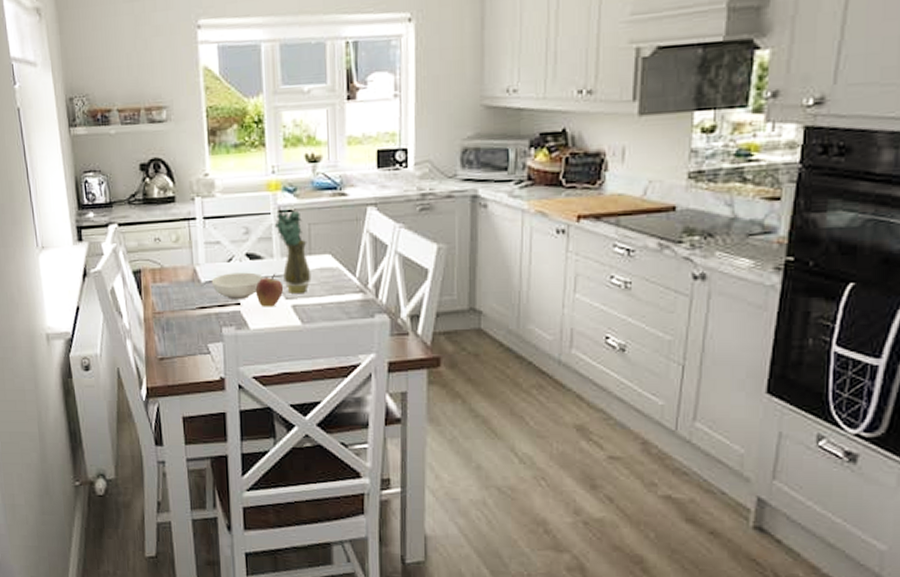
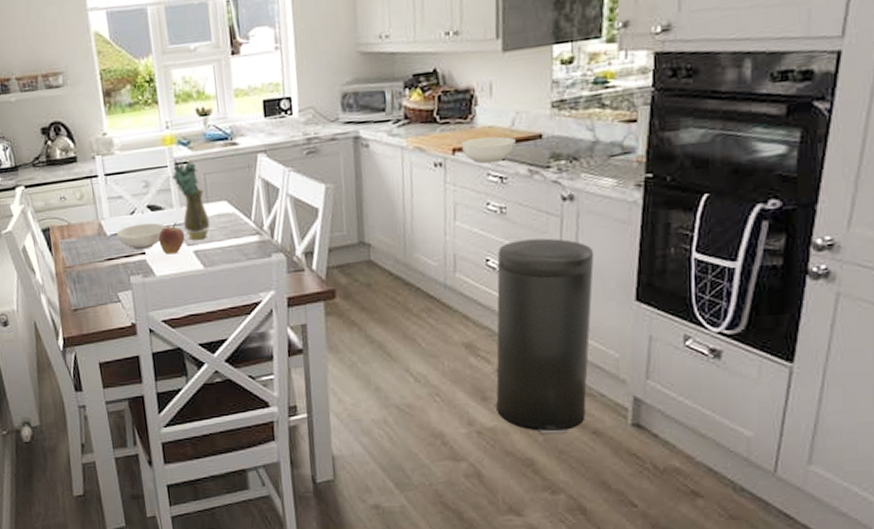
bowl: none [586,205,646,234] -> present [460,136,516,164]
pedal bin: none [606,318,724,532] -> present [496,238,595,435]

